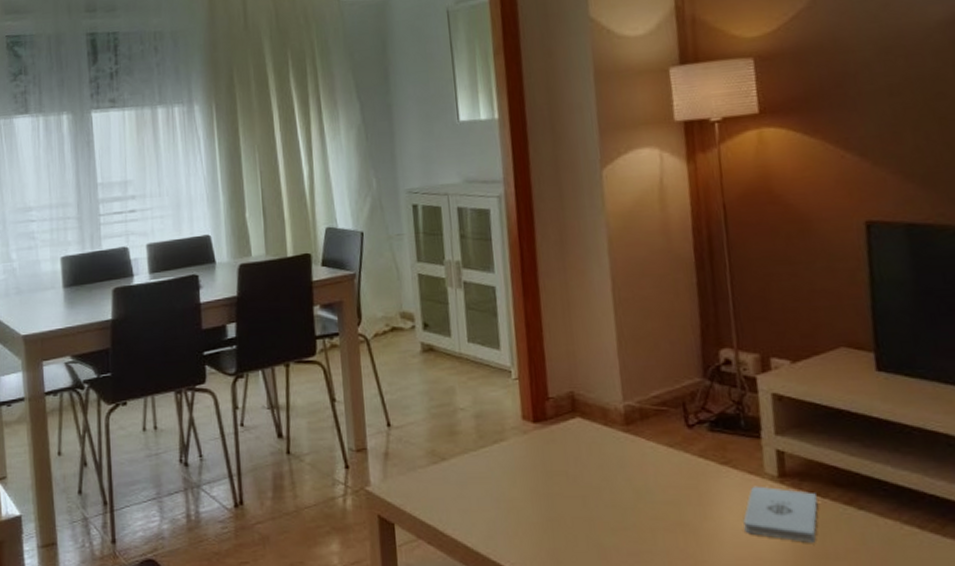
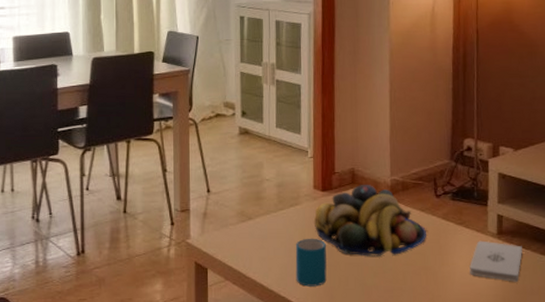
mug: none [504,485,549,548] -> present [295,239,327,287]
fruit bowl: none [525,412,679,508] -> present [313,184,426,257]

